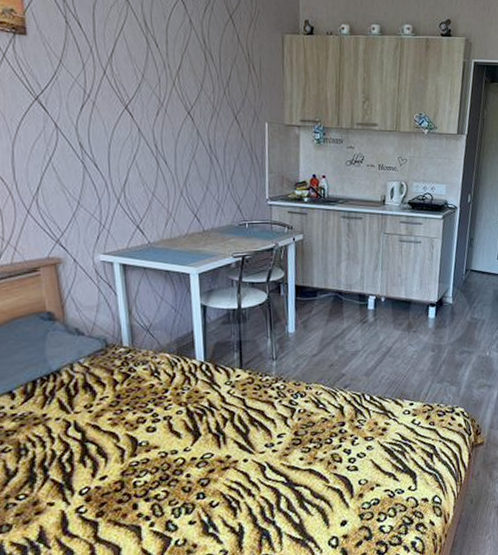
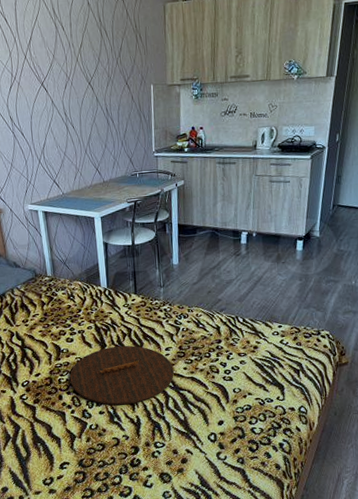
tray: none [149,433,288,512] -> present [69,345,174,406]

